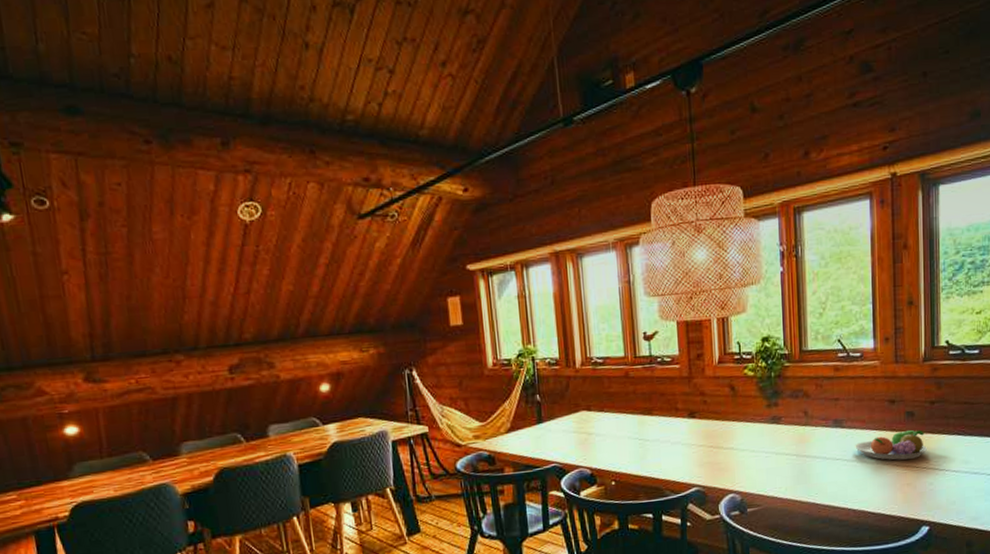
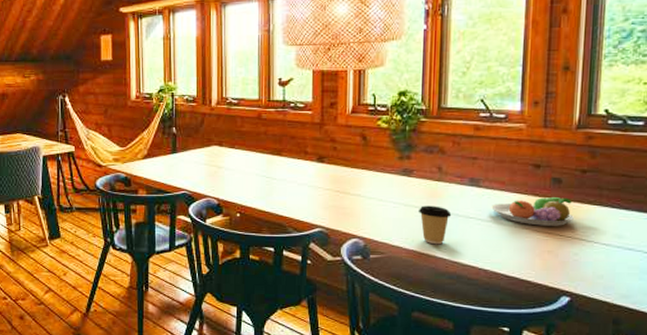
coffee cup: none [788,451,820,491] -> present [417,205,452,245]

